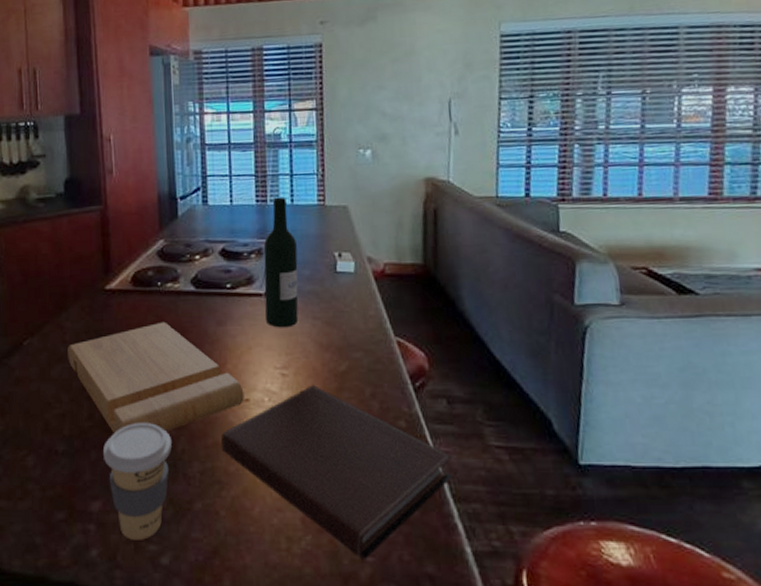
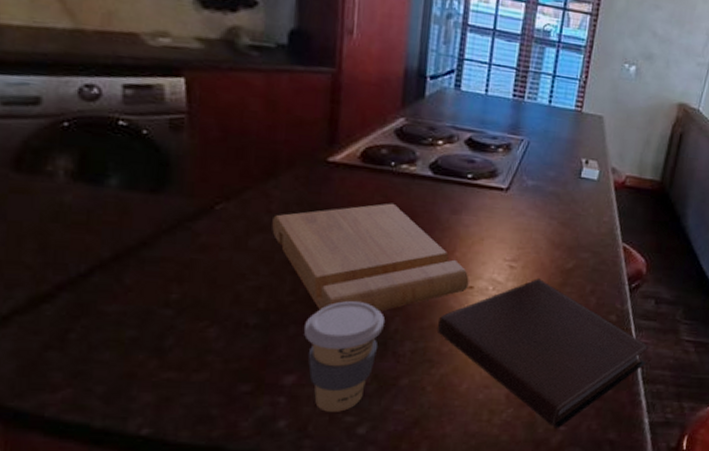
wine bottle: present [263,197,299,328] -> none [502,95,547,224]

